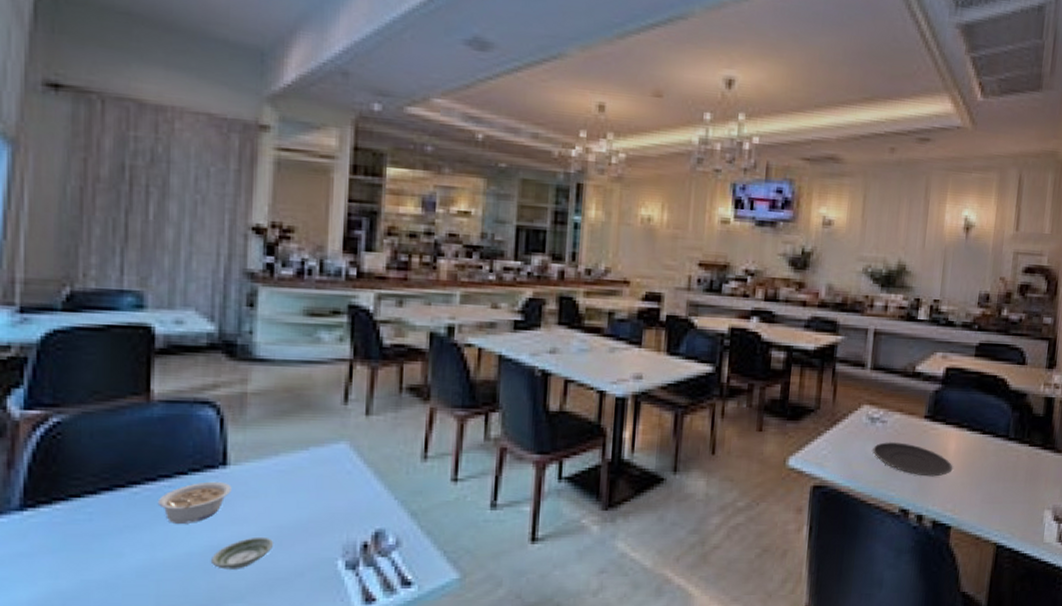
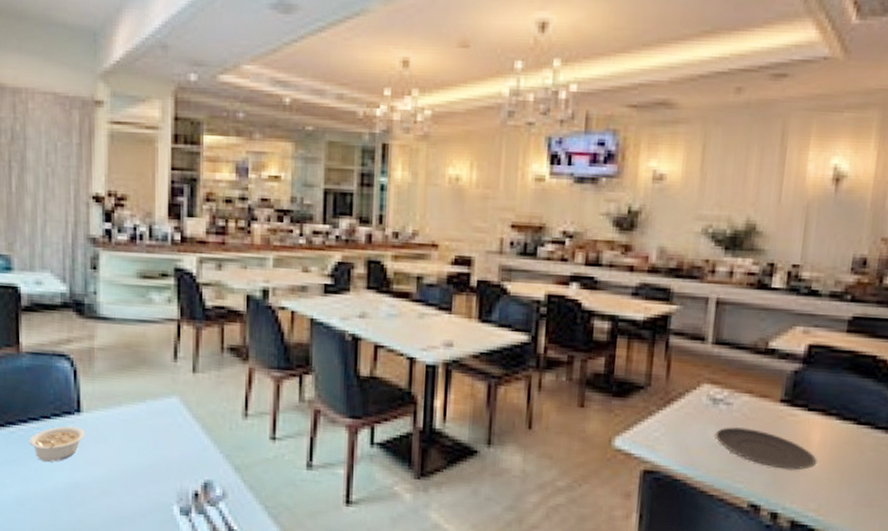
saucer: present [212,536,274,569] -> none [72,478,121,506]

